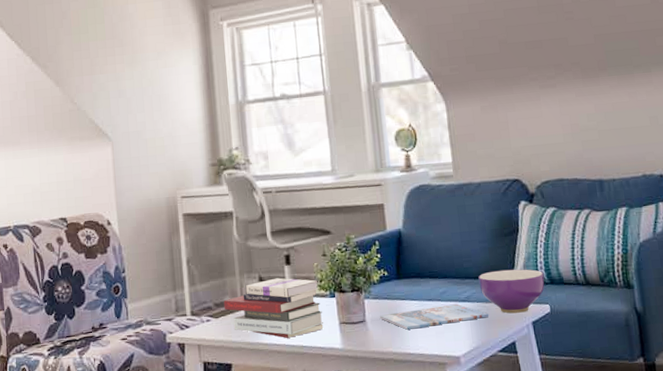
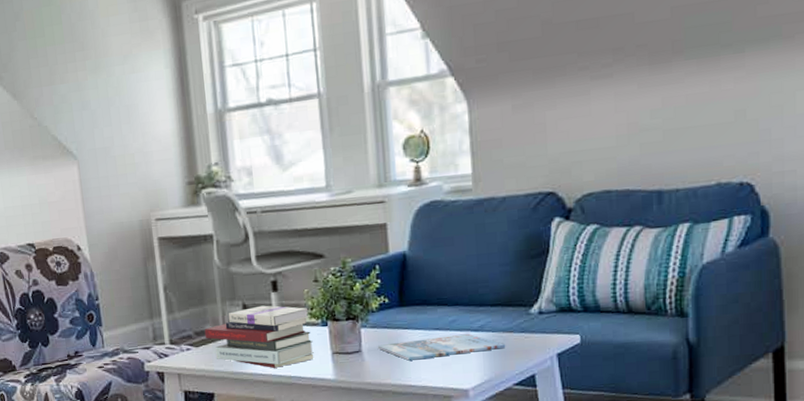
bowl: present [478,269,545,314] -> none [495,295,577,344]

